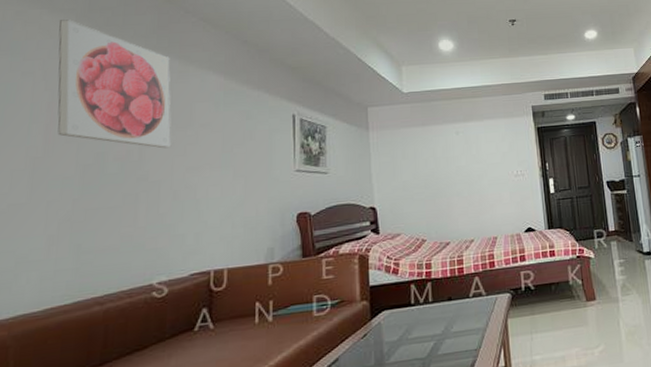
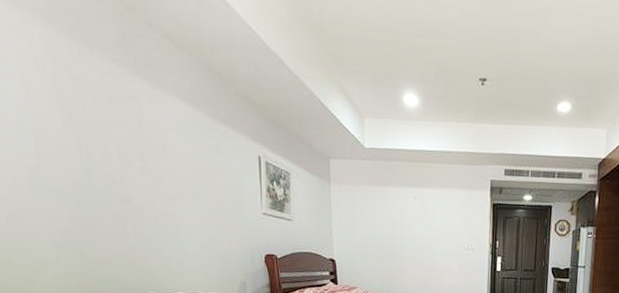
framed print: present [57,19,172,149] -> none [27,19,149,174]

